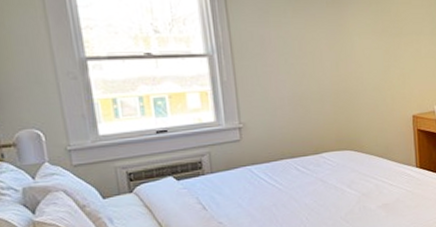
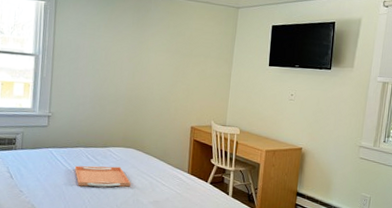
serving tray: none [284,173,353,204] -> present [75,165,131,187]

